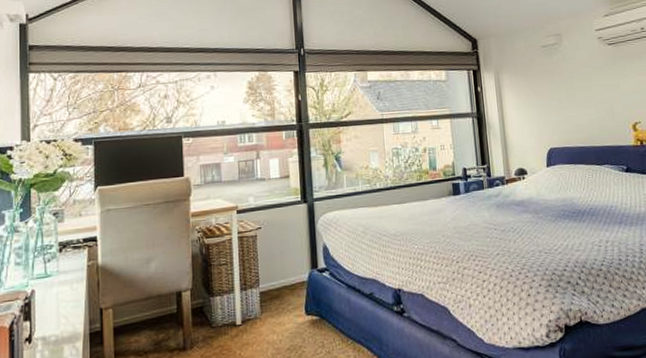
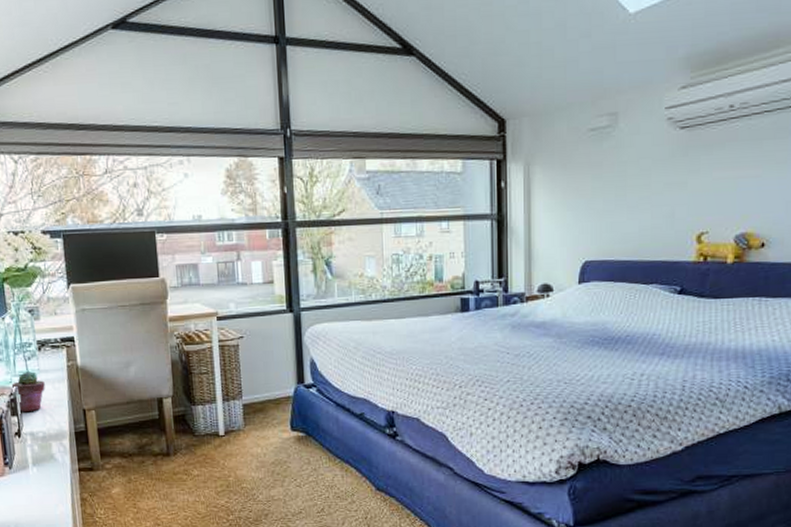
potted succulent: none [27,273,63,317] -> present [11,371,45,413]

